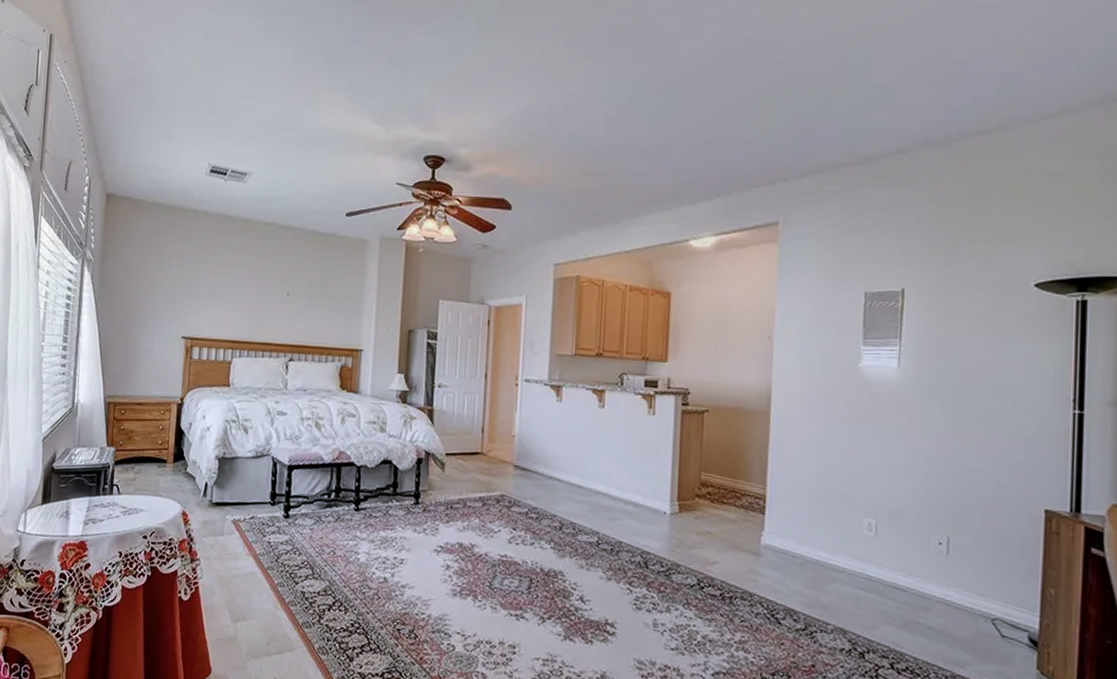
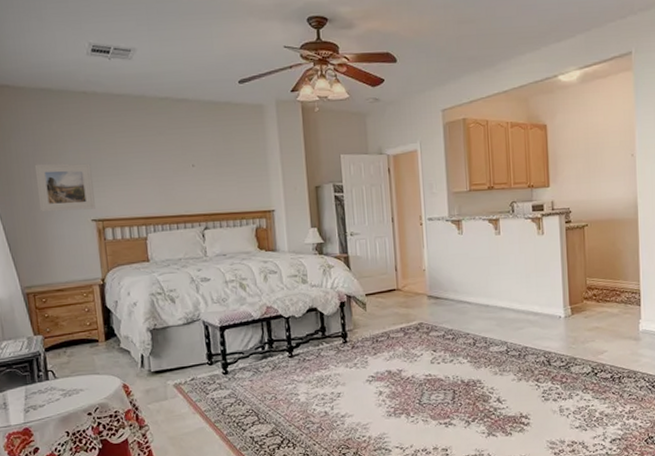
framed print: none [135,275,190,326] -> present [34,163,95,212]

